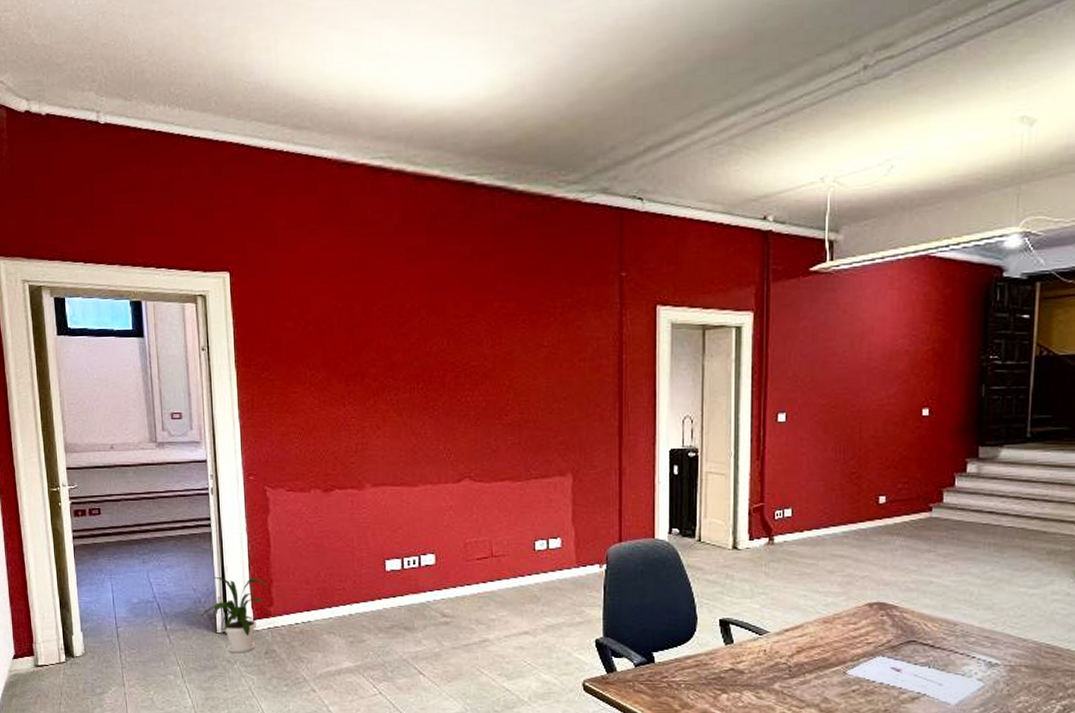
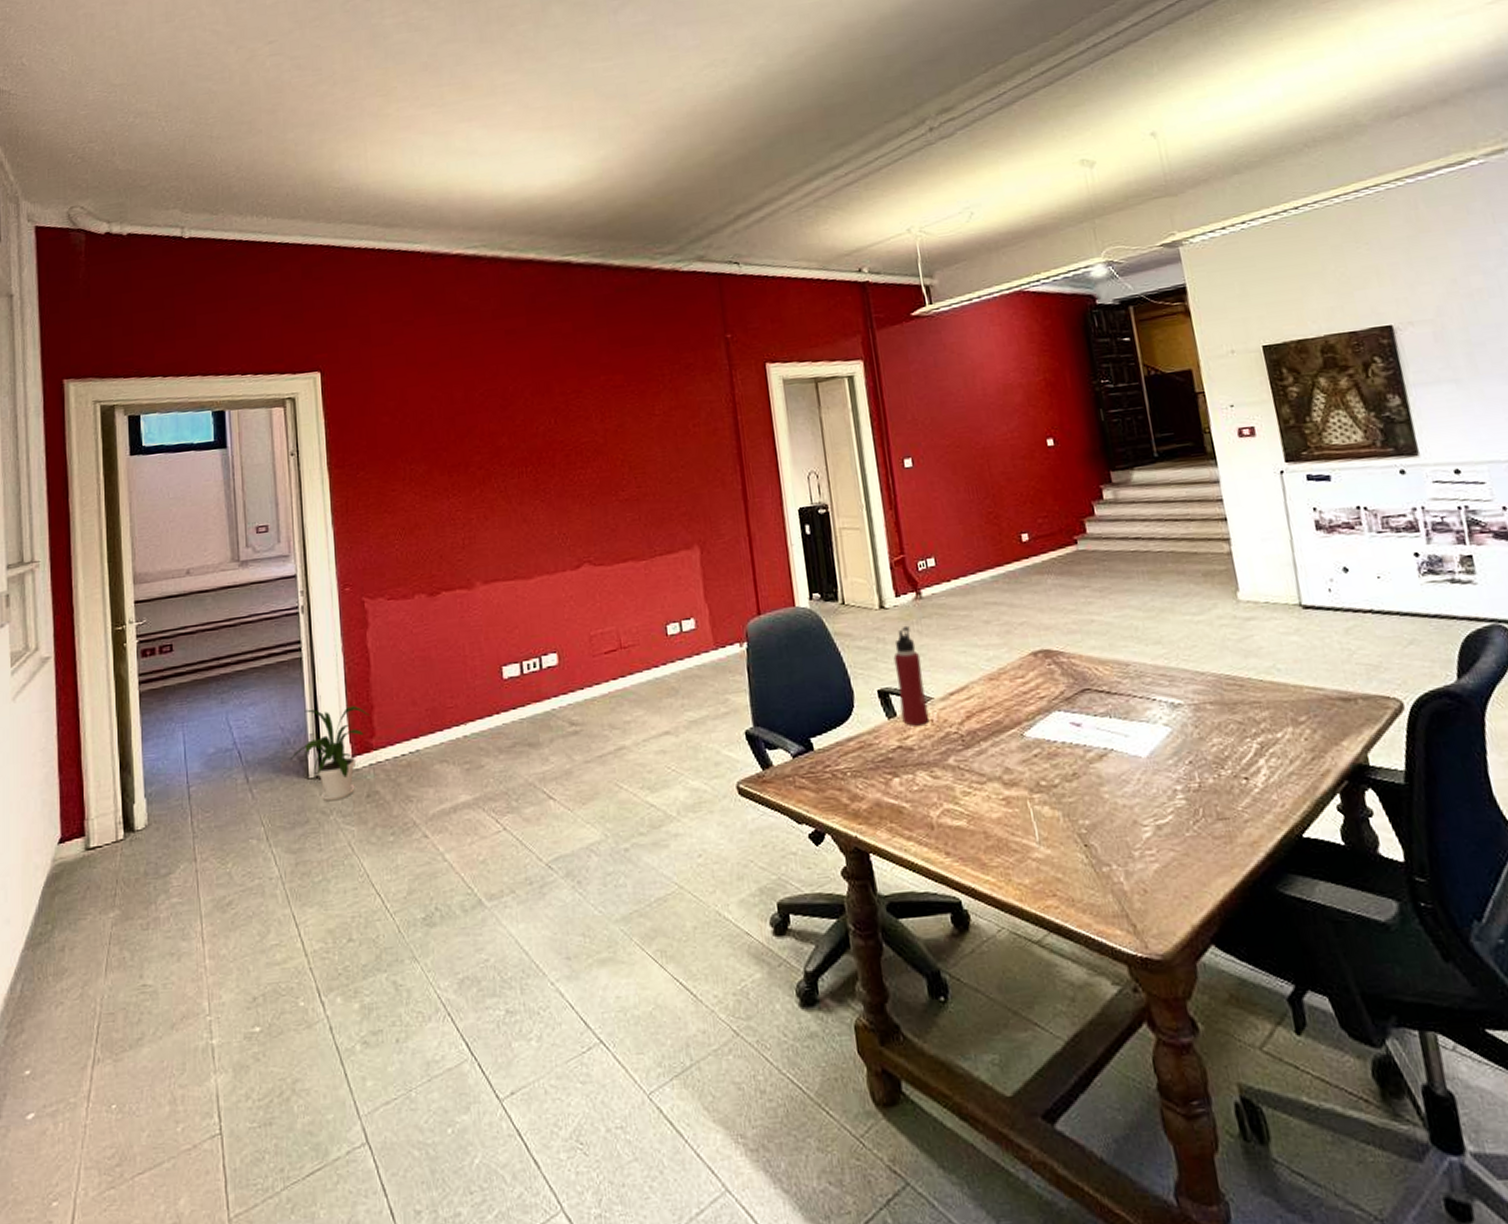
water bottle: none [738,566,764,654] -> present [893,625,930,726]

